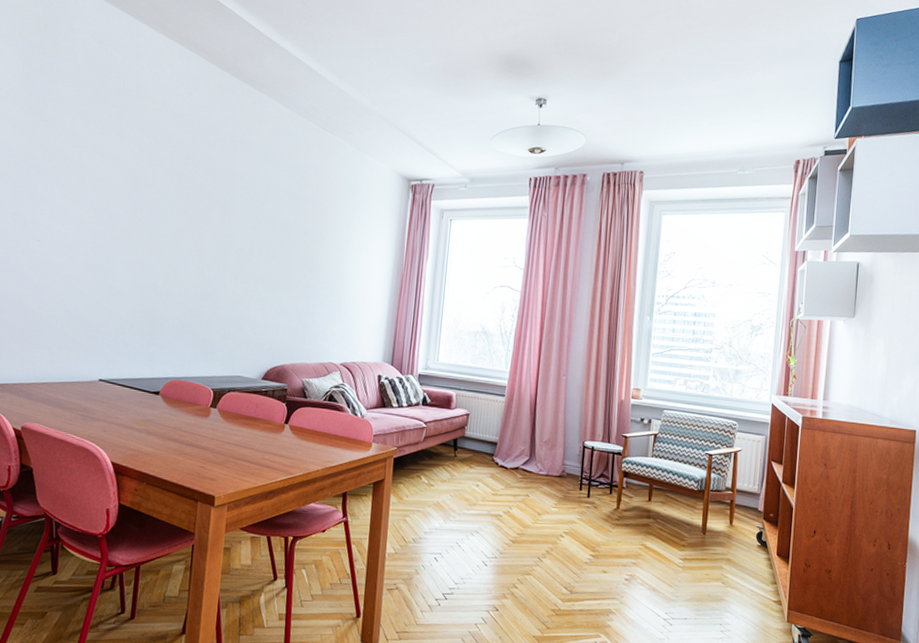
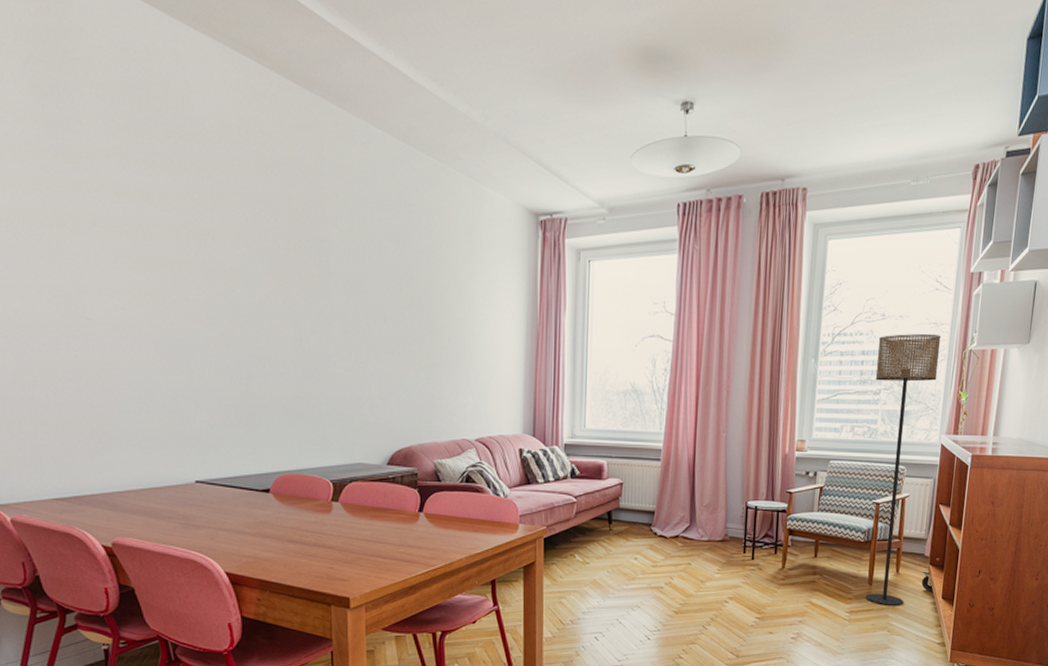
floor lamp: none [699,300,769,558] -> present [865,334,941,605]

